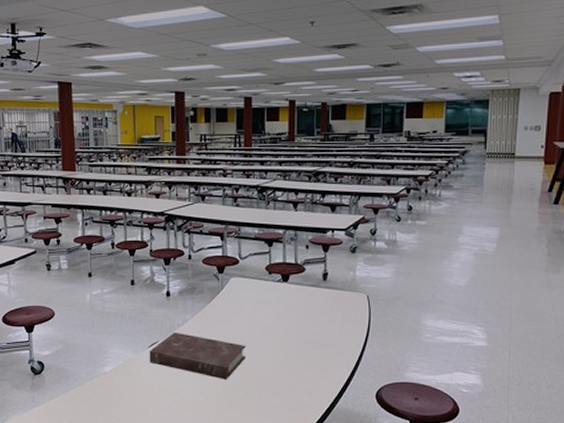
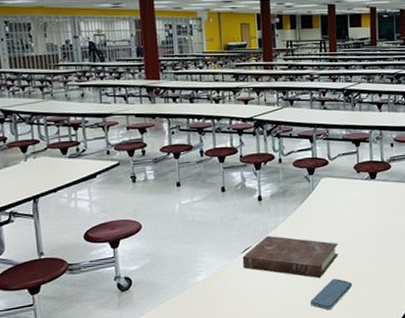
smartphone: none [214,382,260,414] -> present [309,279,353,311]

